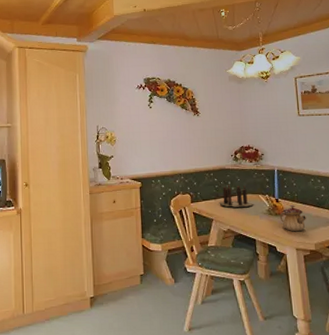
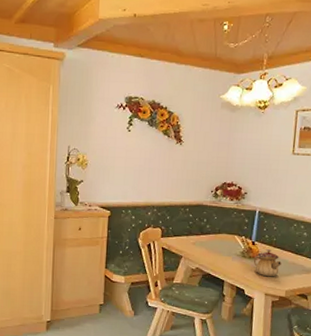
candle: present [219,184,254,207] -> none [191,221,228,247]

